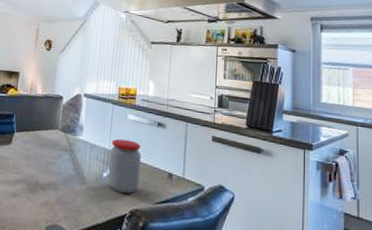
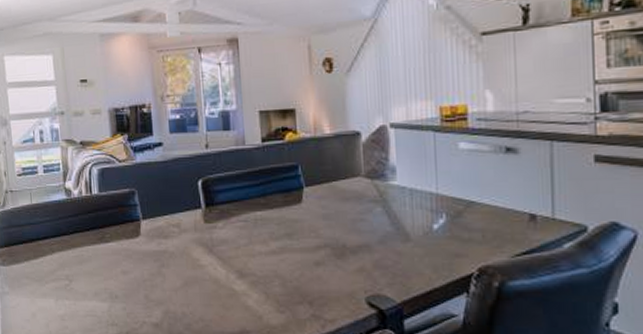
jar: present [107,138,141,193] -> none [438,177,487,246]

